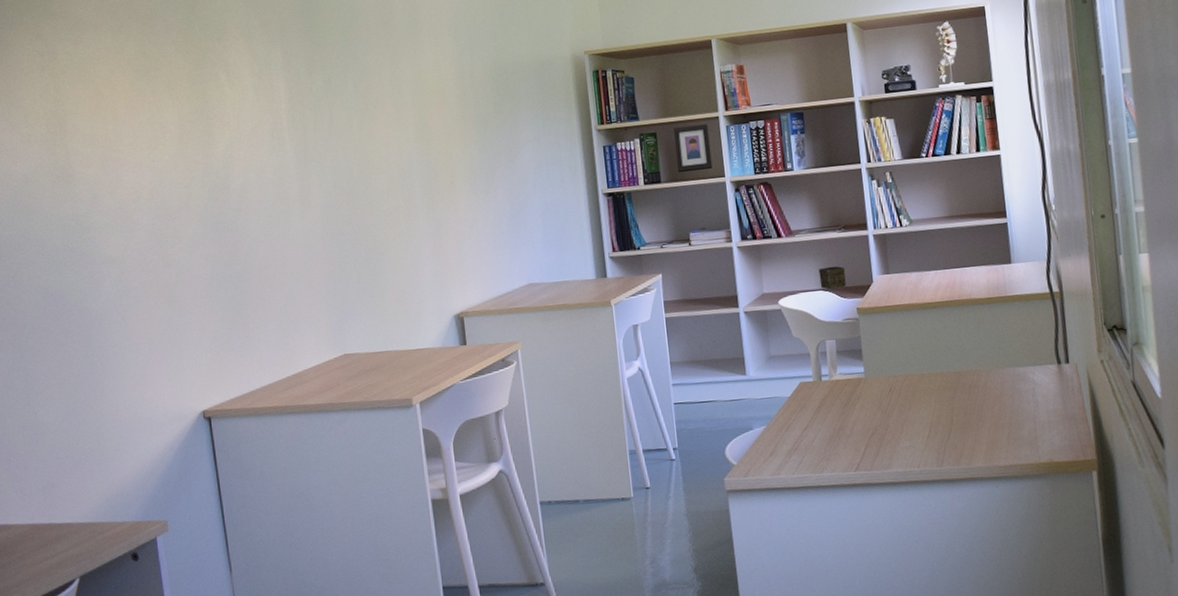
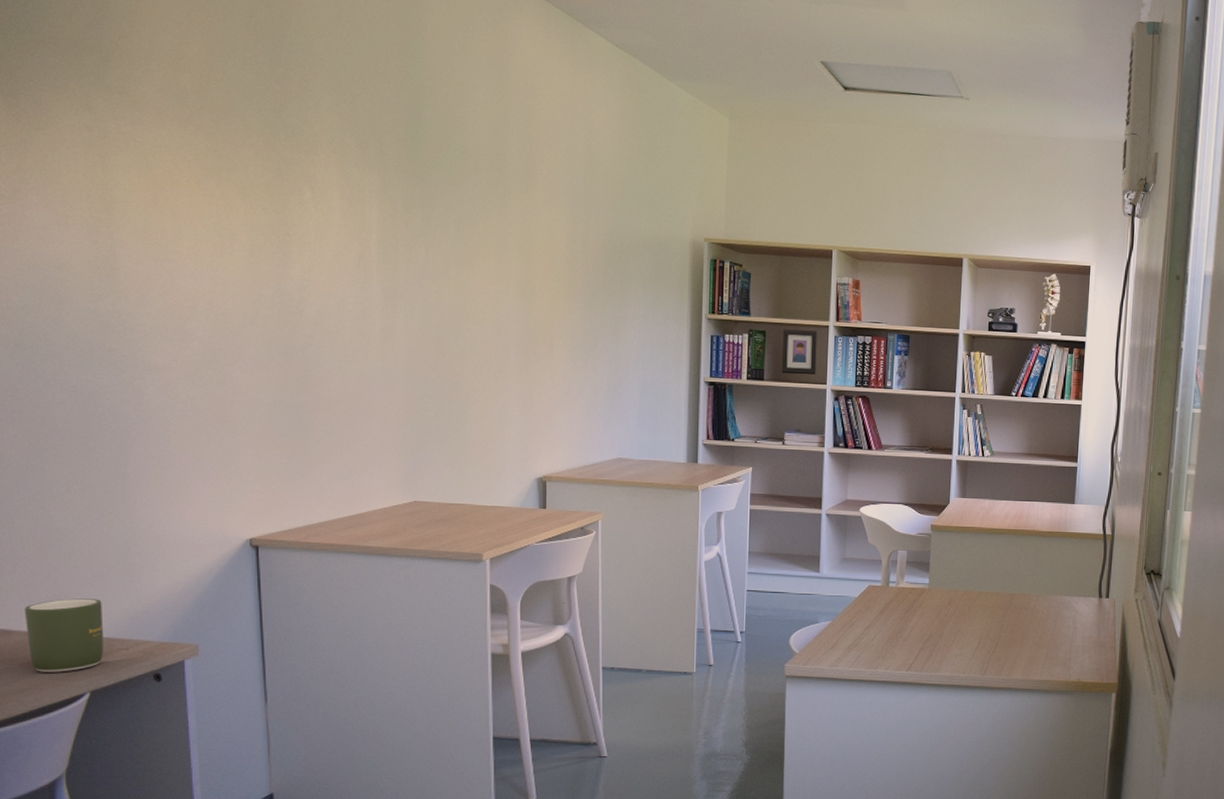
mug: none [19,486,88,563] -> present [24,598,103,672]
decorative box: present [818,266,846,290] -> none [901,483,925,505]

